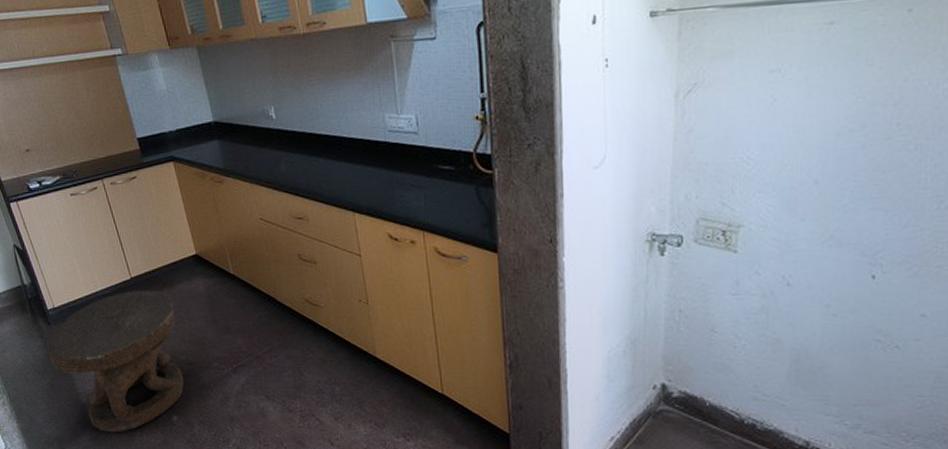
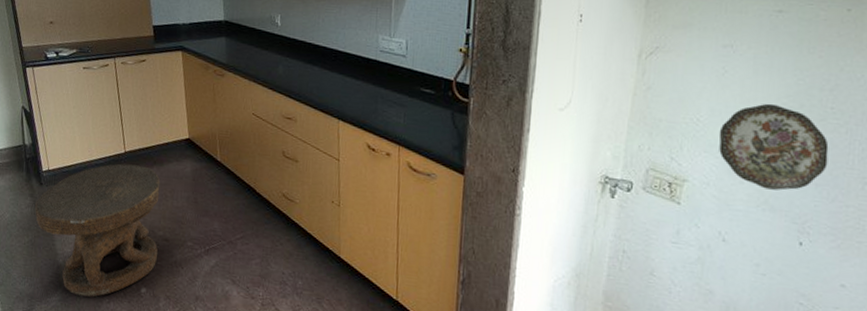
decorative plate: none [773,128,897,223] -> present [718,103,829,191]

